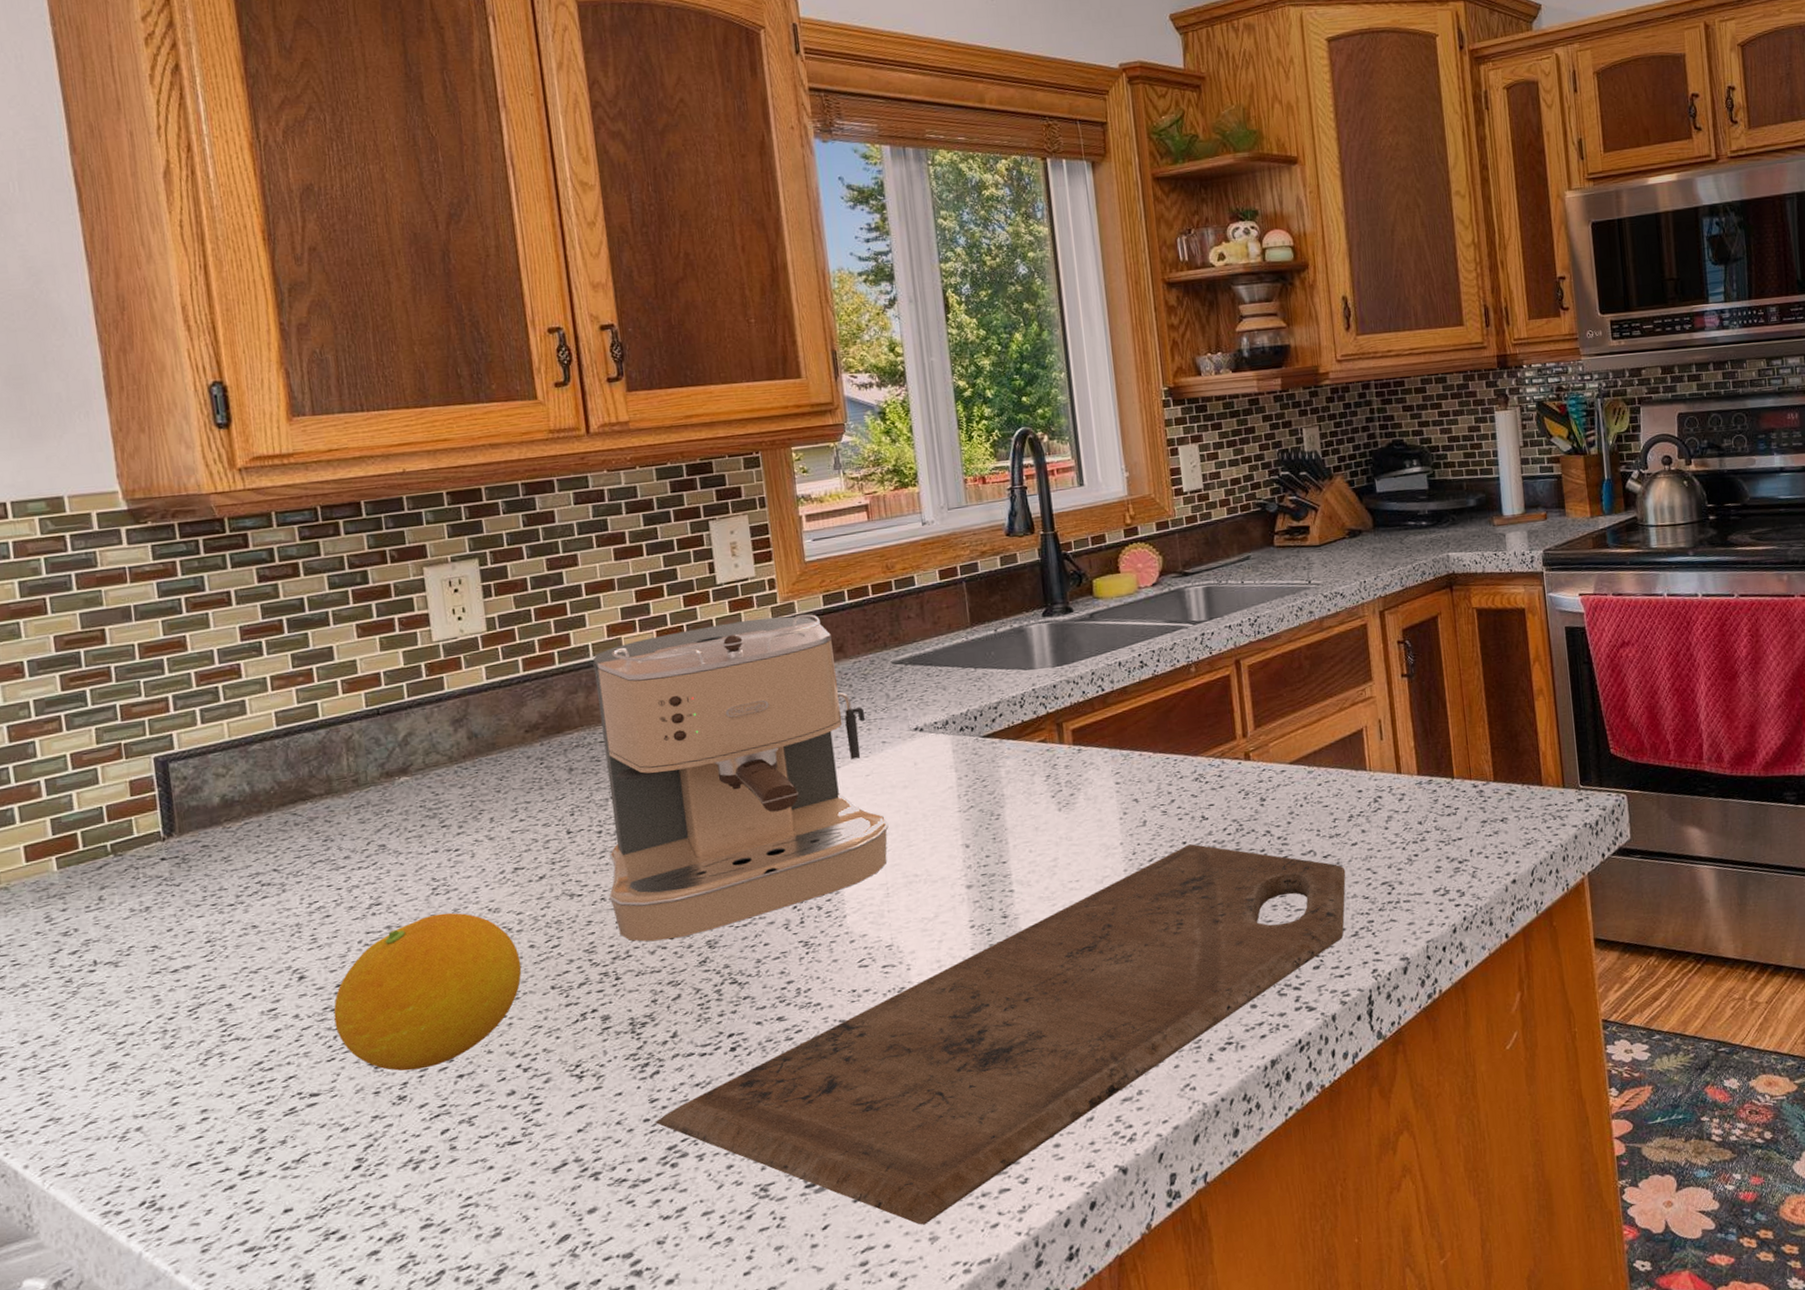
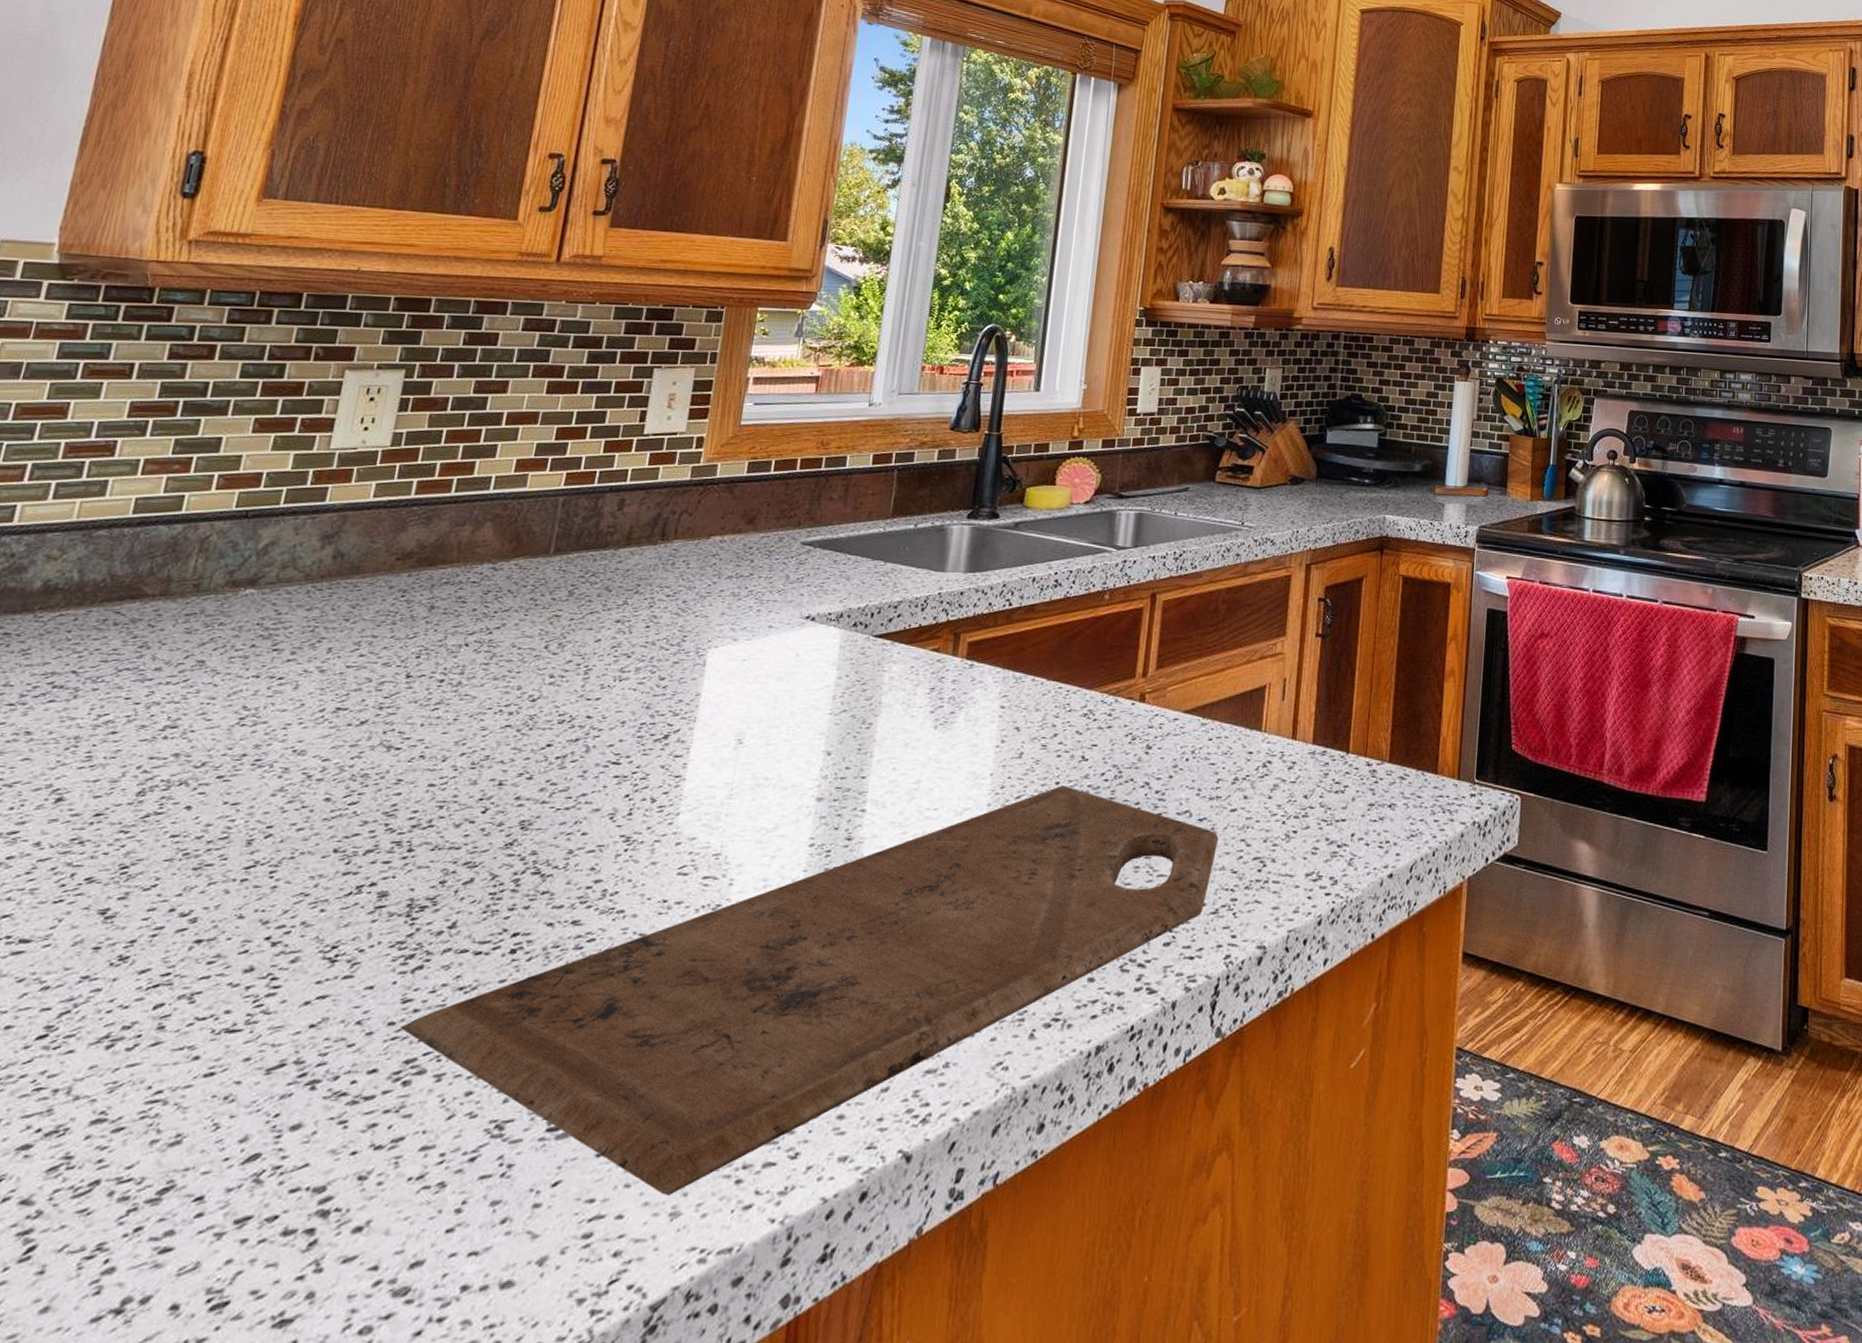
fruit: present [333,912,522,1071] -> none [76,747,311,927]
coffee maker: present [592,614,889,942] -> none [428,476,759,813]

